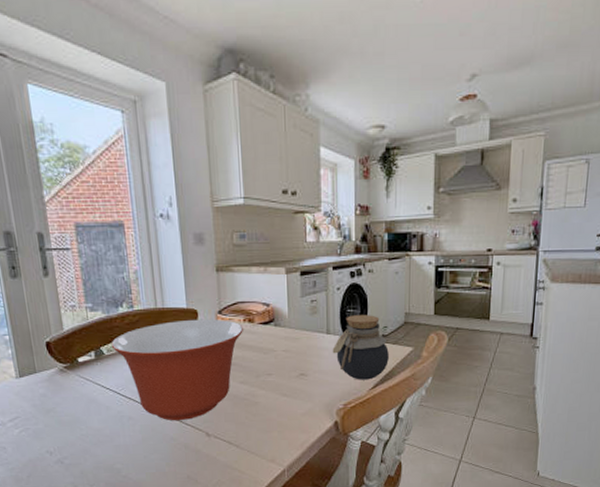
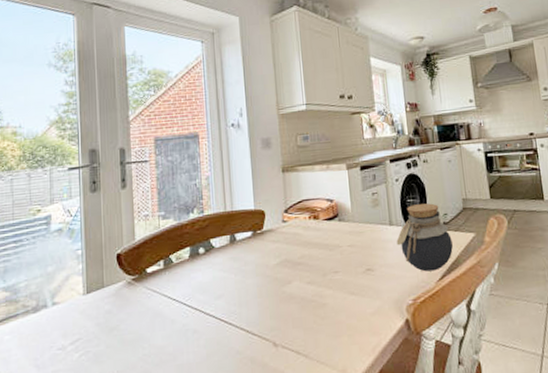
mixing bowl: present [111,319,243,421] -> none [180,218,309,332]

